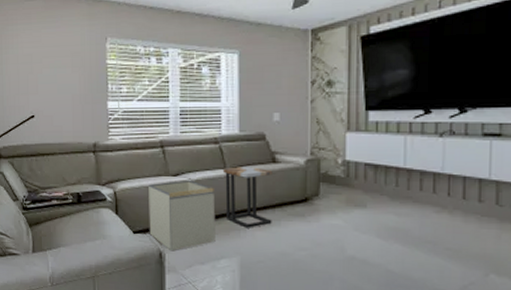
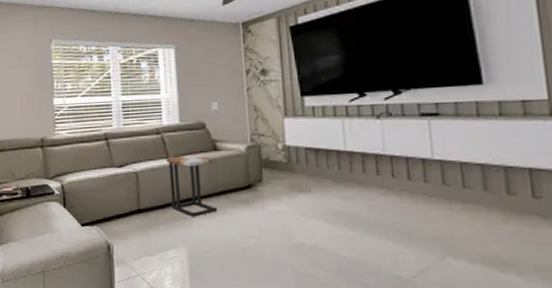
storage bin: present [148,179,216,251] -> none [94,170,163,243]

